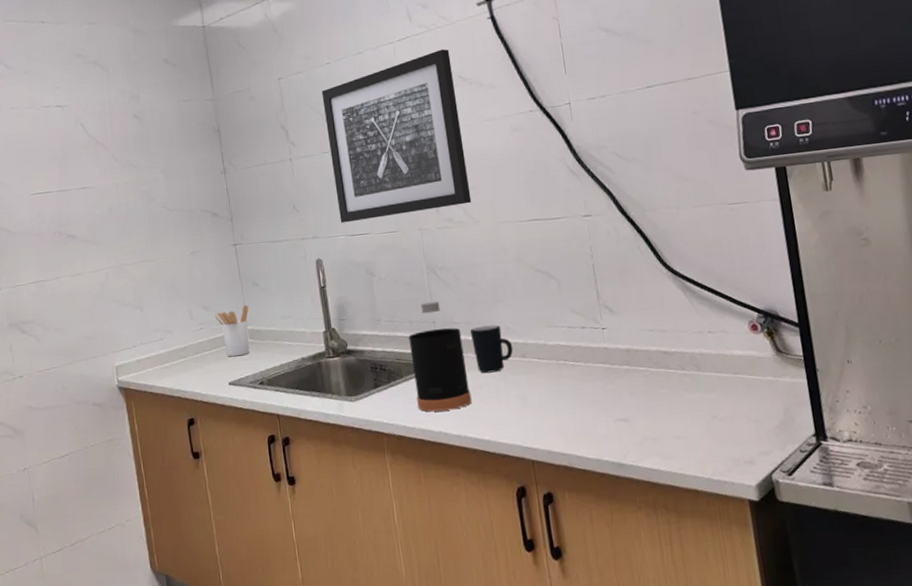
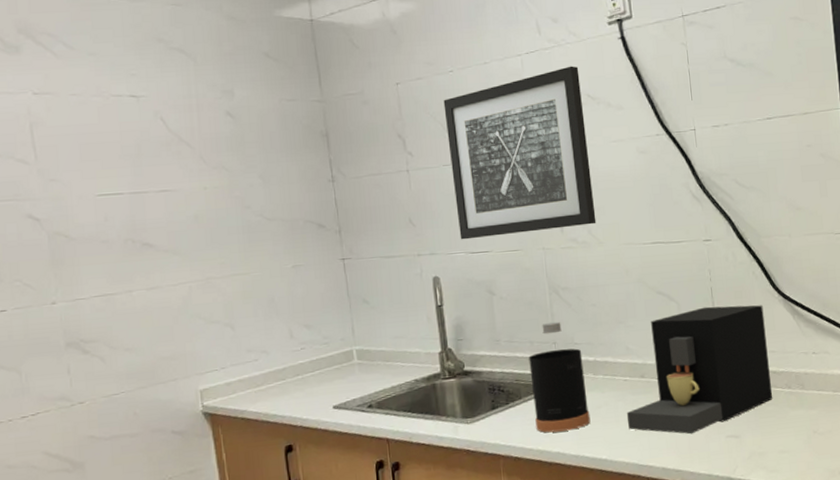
utensil holder: present [214,305,250,357] -> none [318,323,358,379]
mug: present [470,325,514,373] -> none [590,345,633,394]
coffee maker: none [508,281,666,417] -> present [626,305,773,435]

